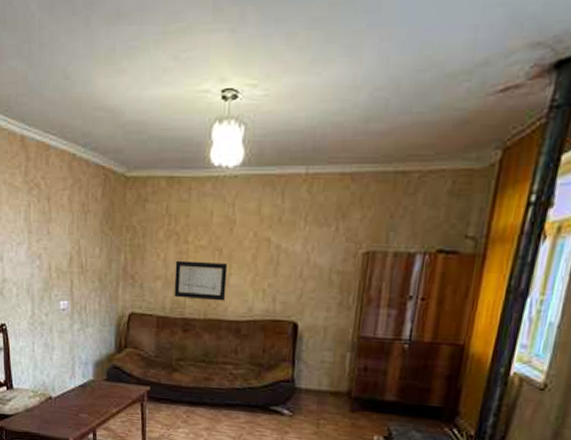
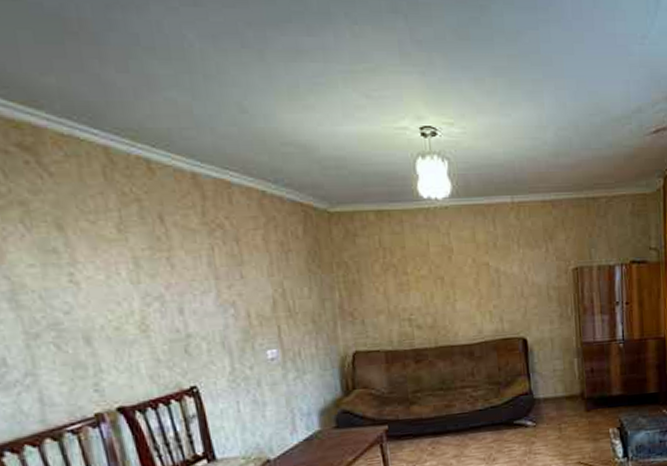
wall art: present [174,260,228,301] -> none [397,290,455,330]

